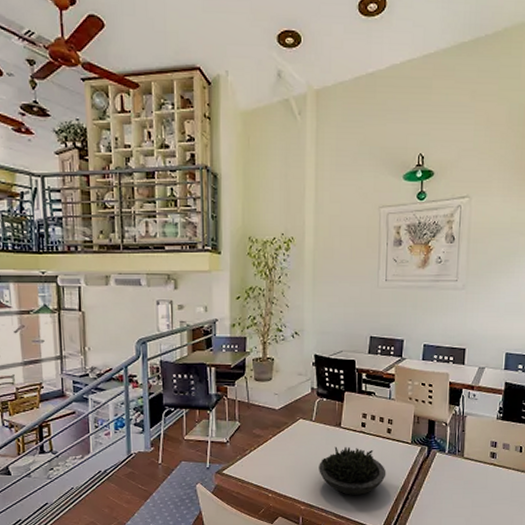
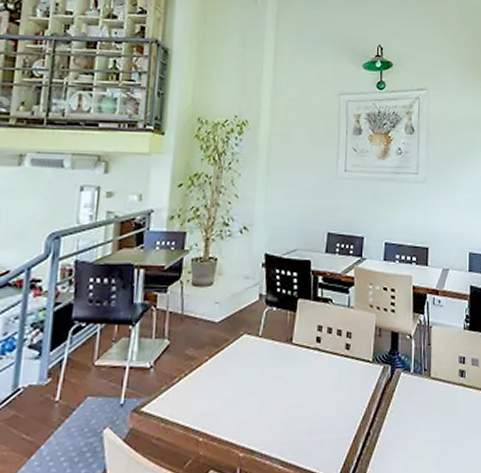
succulent plant: present [319,446,386,495] -> none [264,368,344,434]

